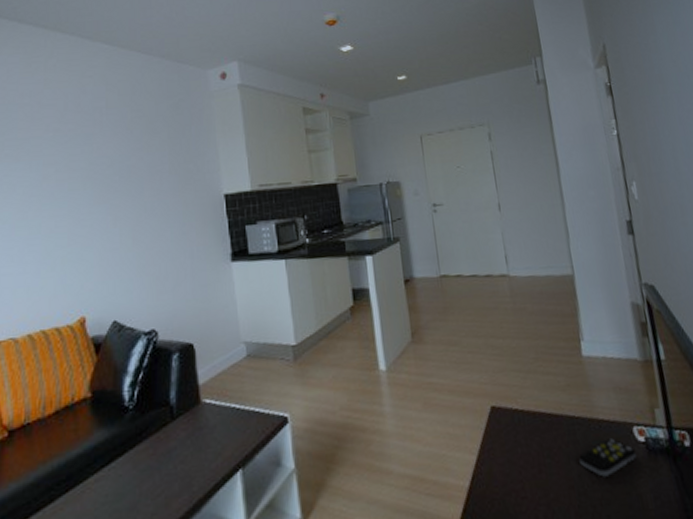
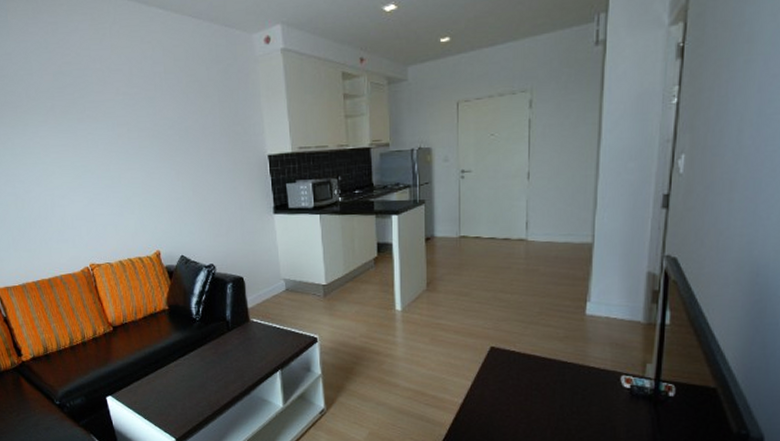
remote control: present [579,438,636,477] -> none [564,382,618,410]

